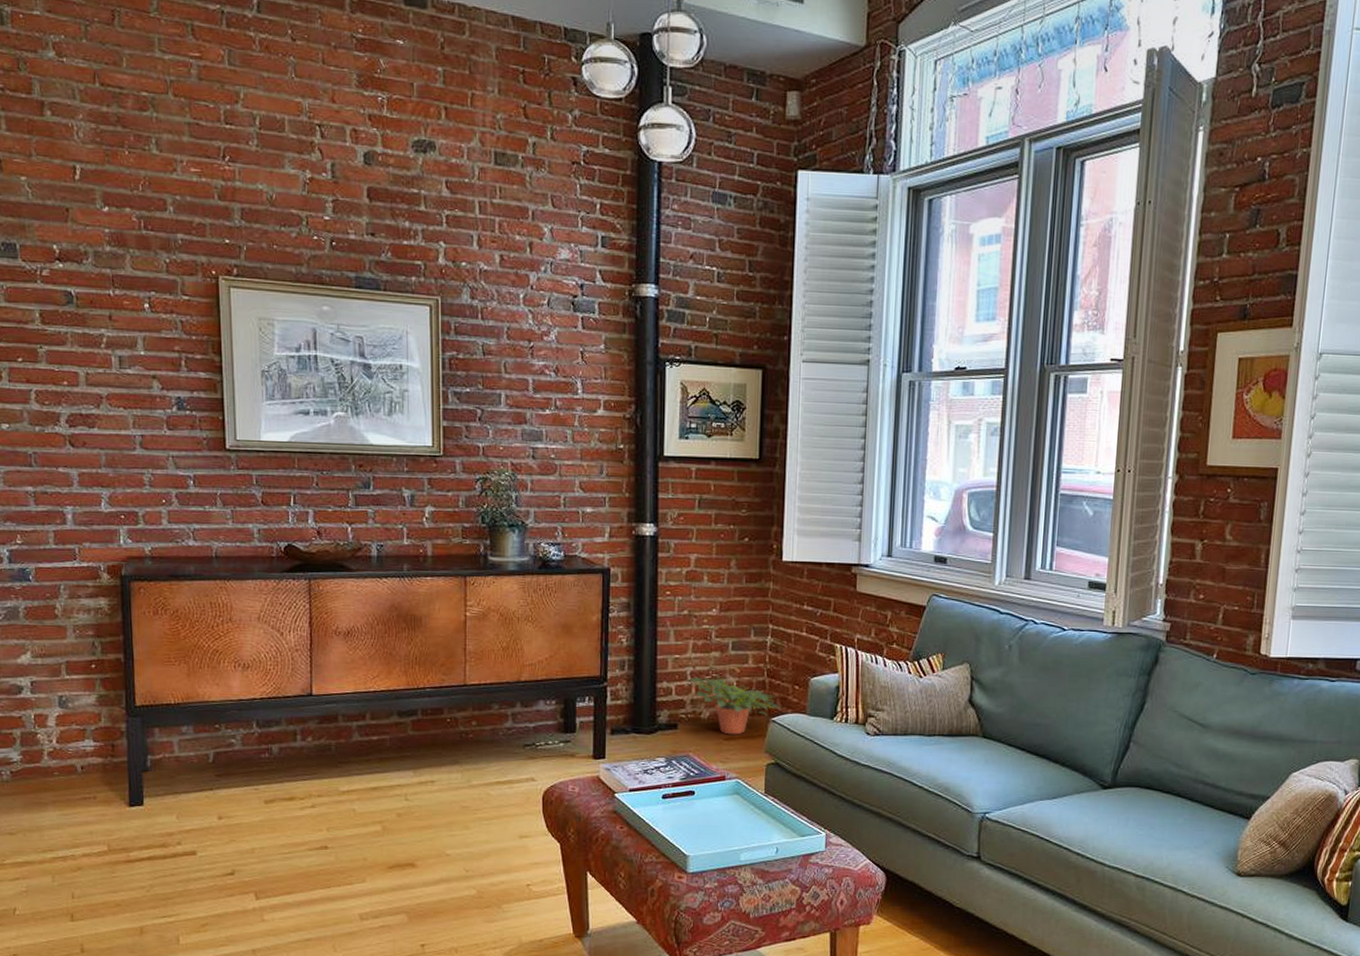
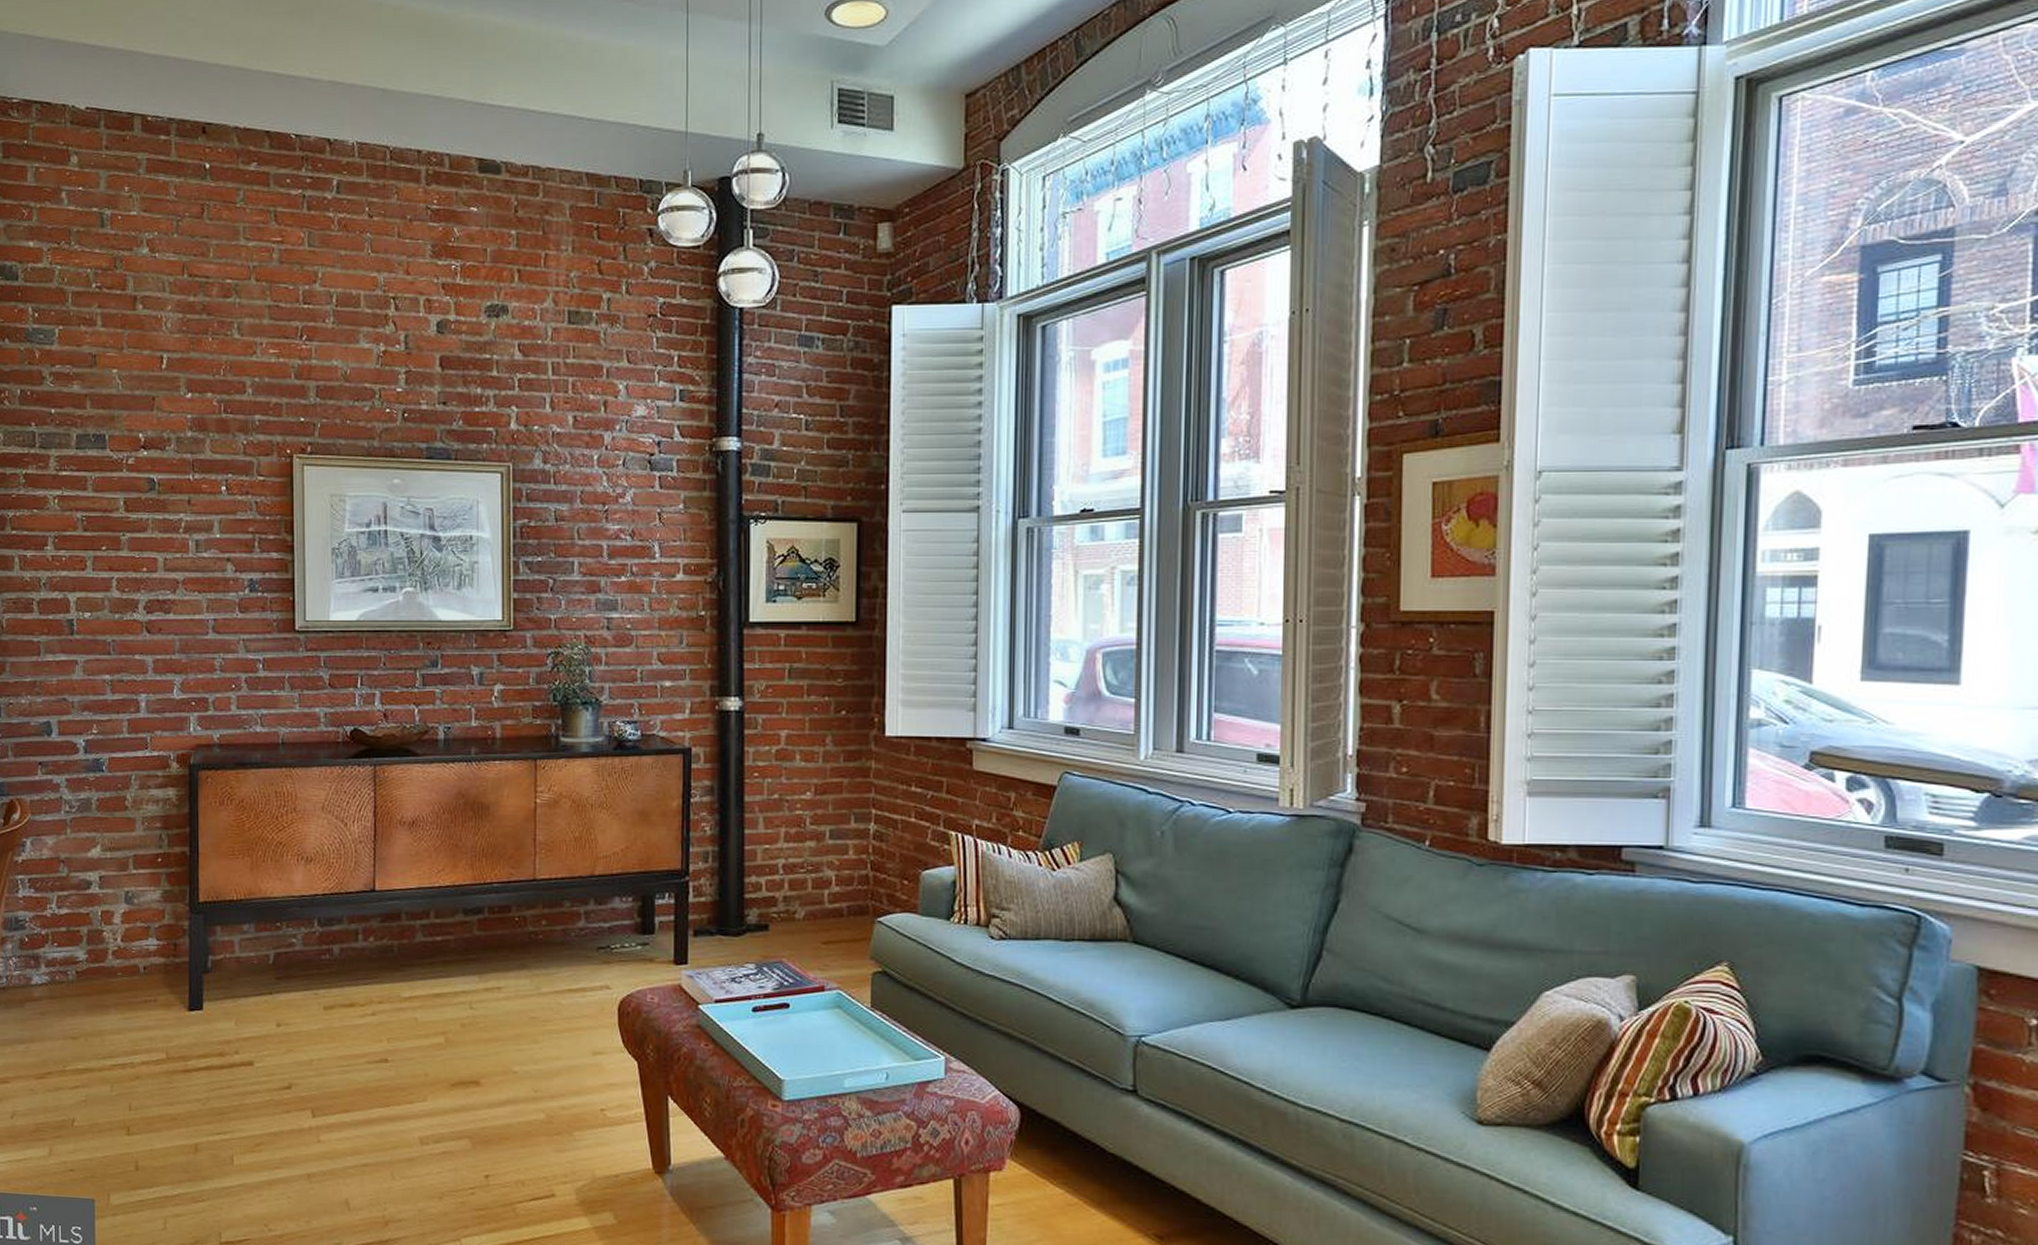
potted plant: present [688,674,781,735] -> none [780,867,888,938]

